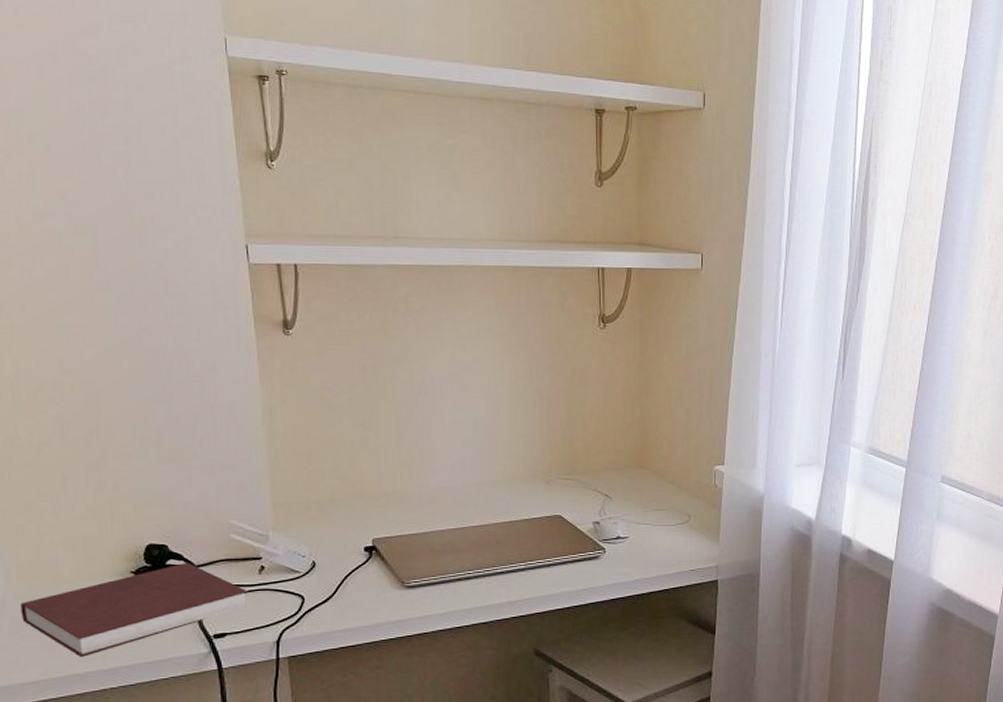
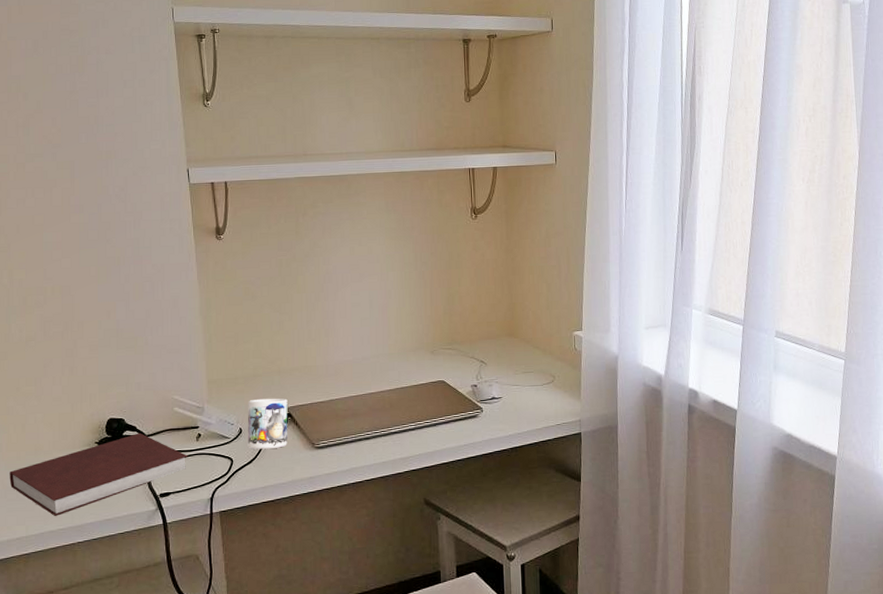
mug: none [322,527,372,587] -> present [247,398,288,450]

